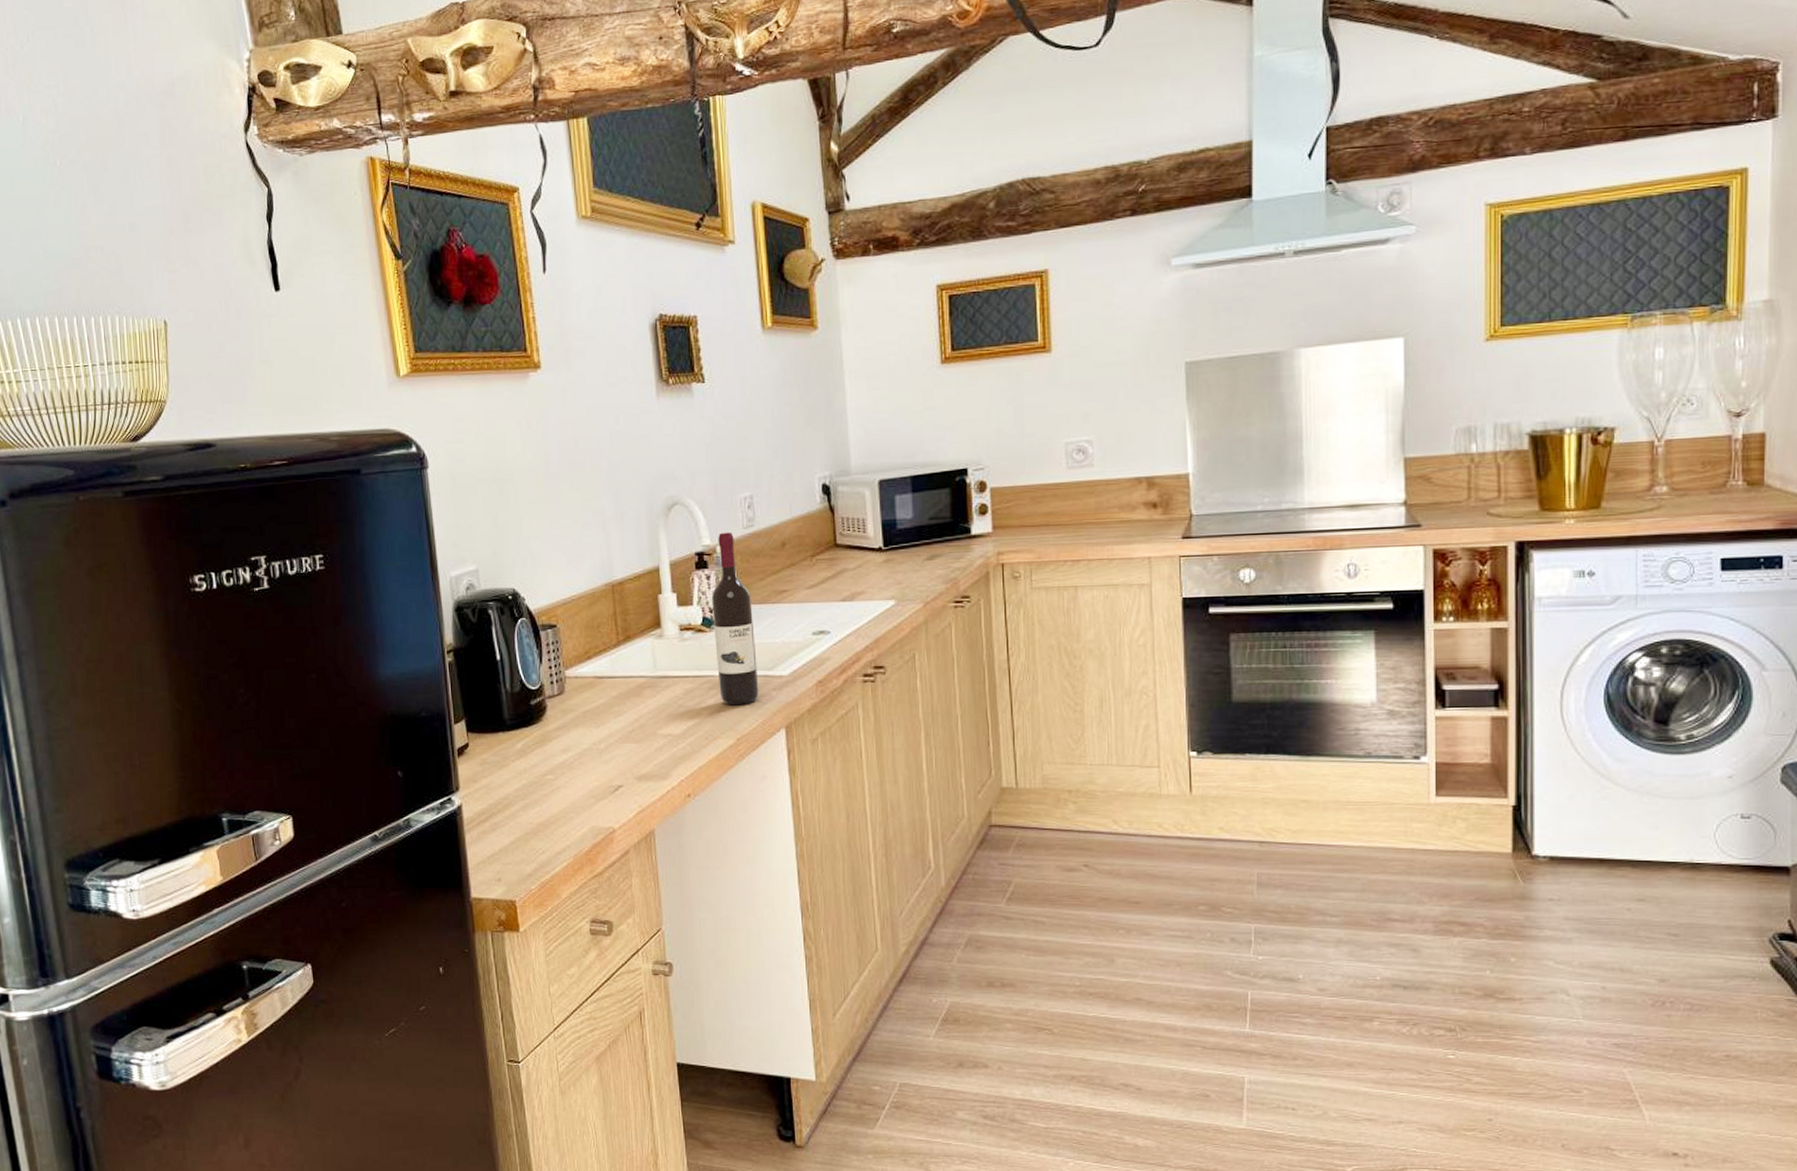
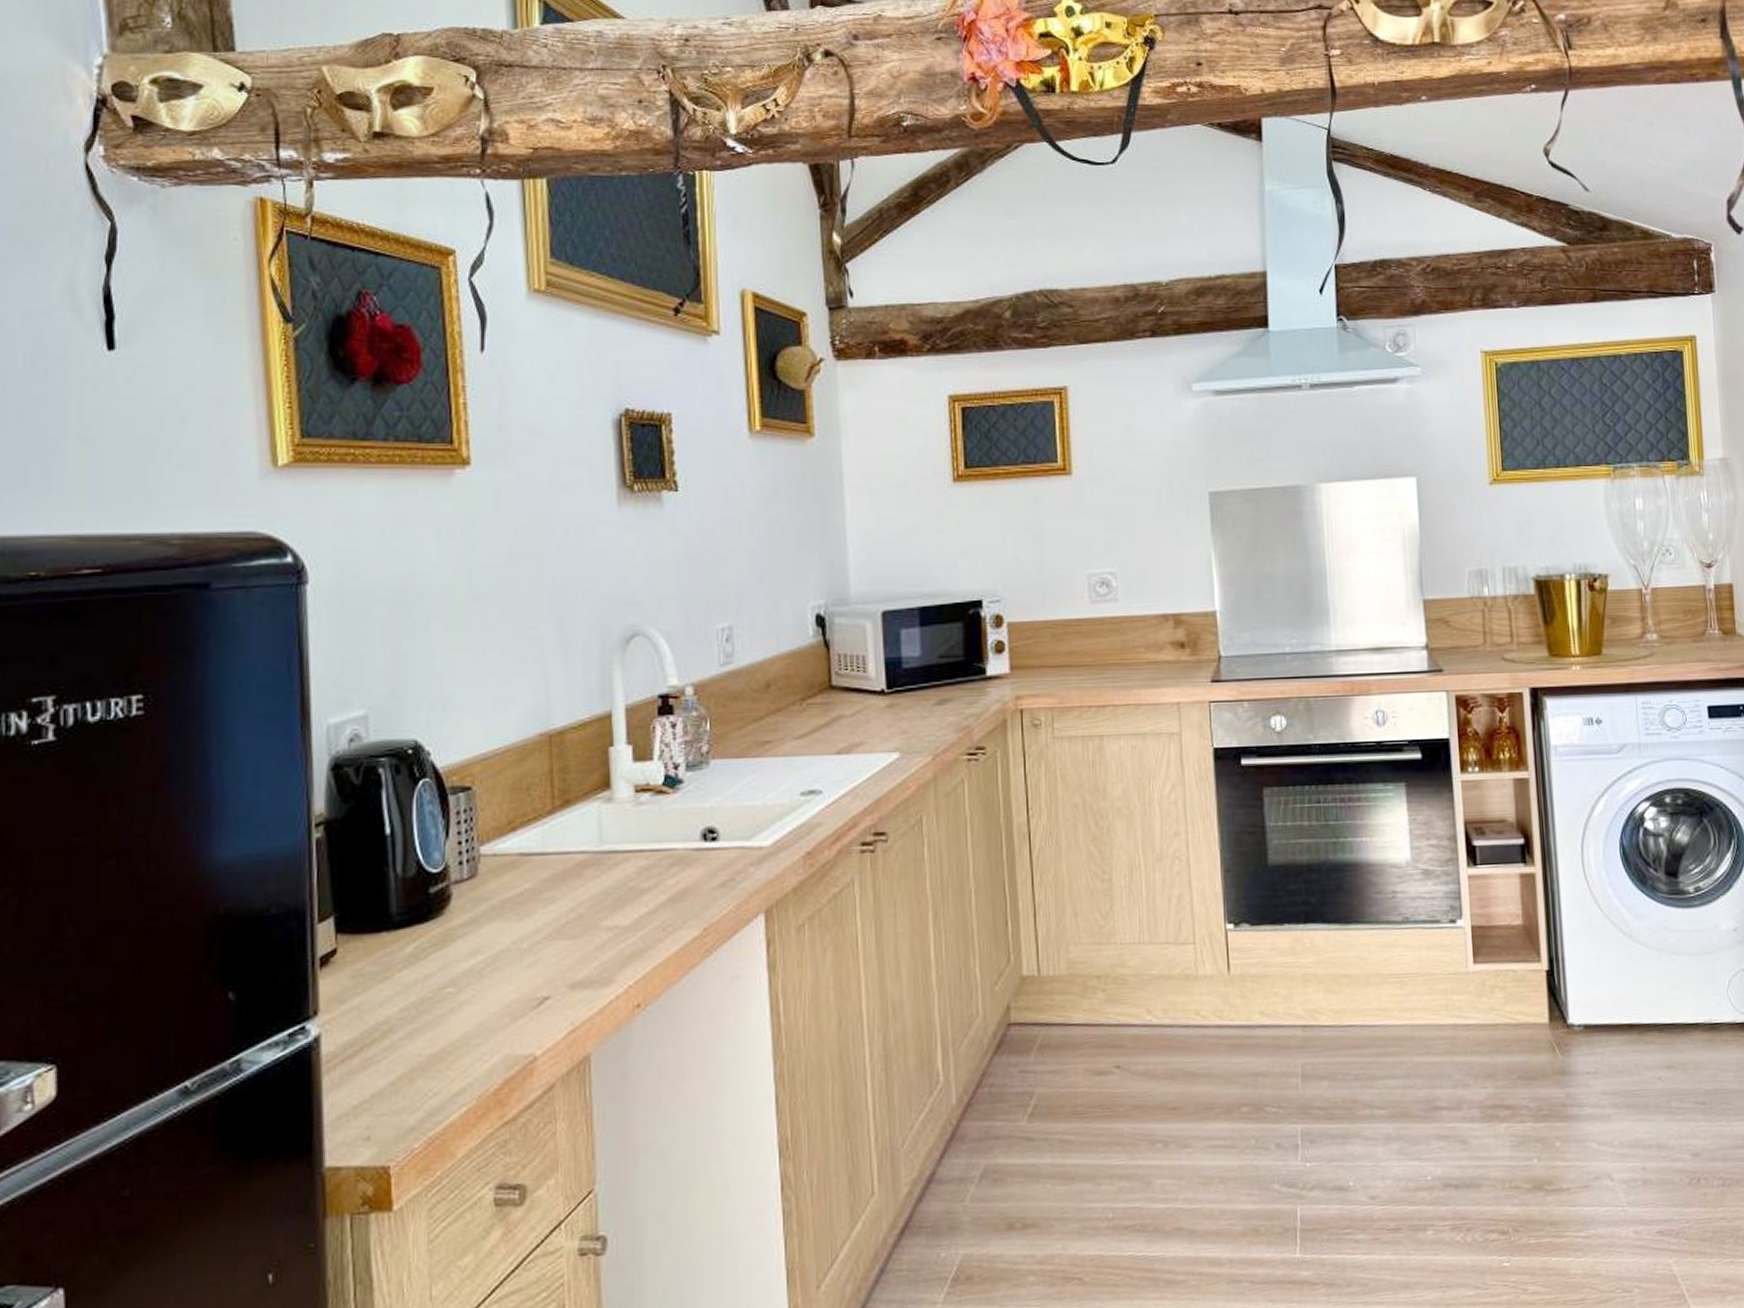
wine bottle: present [712,532,759,705] -> none [678,670,733,885]

